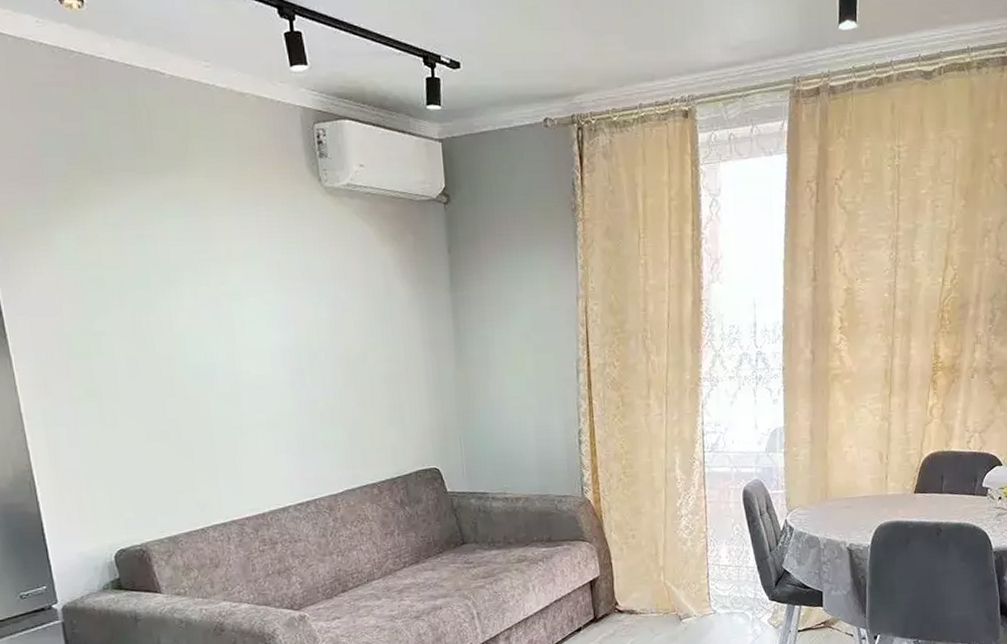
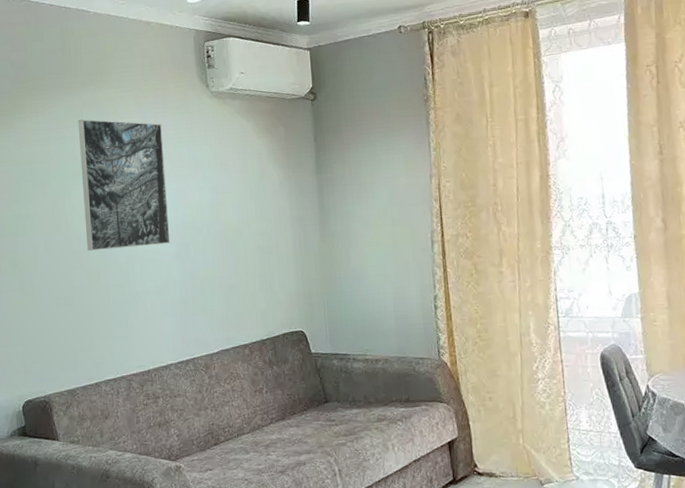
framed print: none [158,214,283,377] -> present [78,119,171,251]

